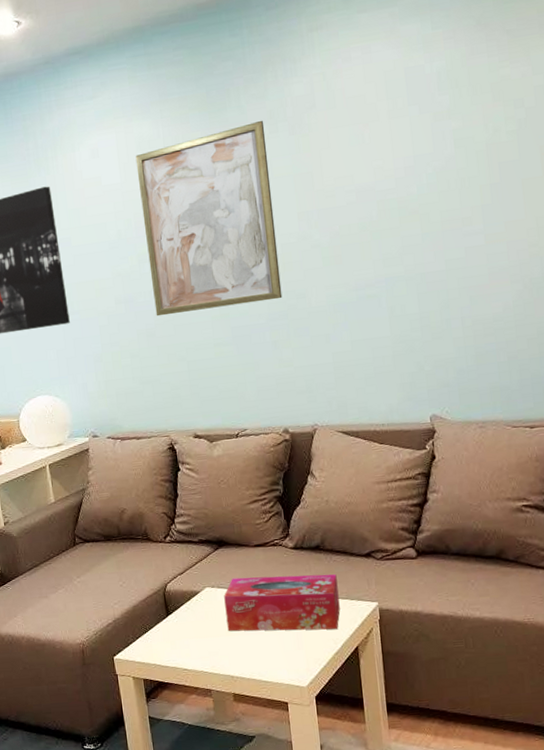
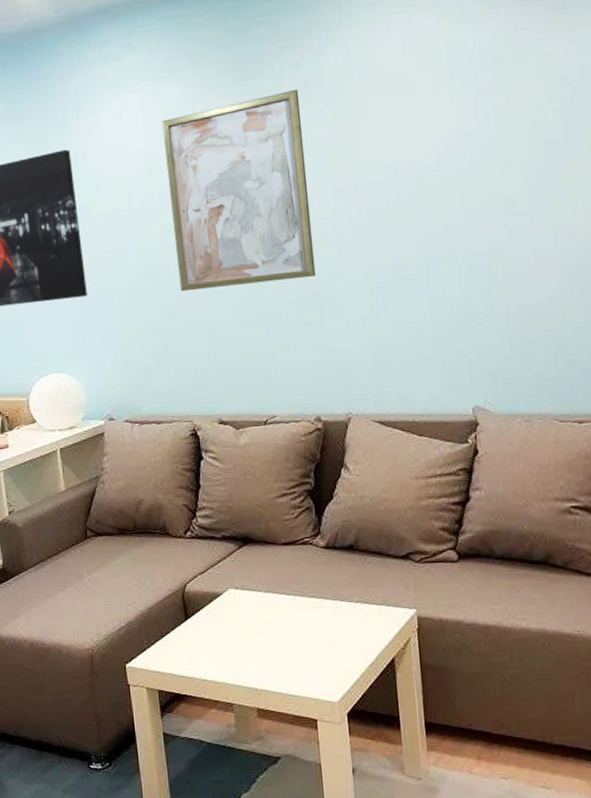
tissue box: present [224,574,340,631] -> none [248,577,375,639]

